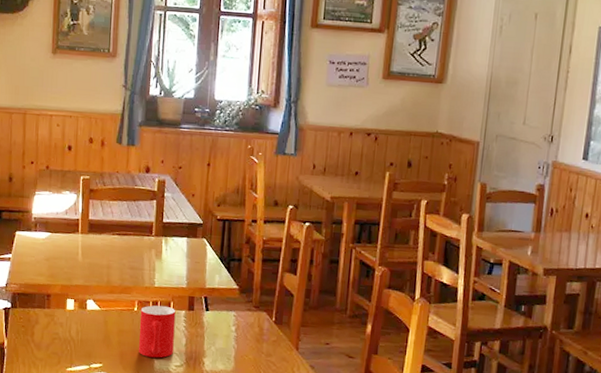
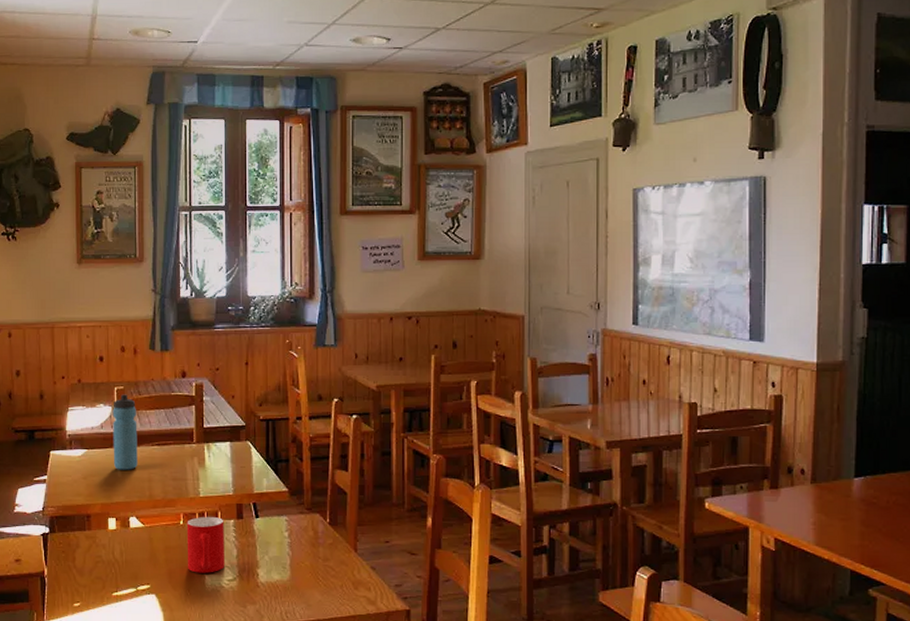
water bottle: none [75,183,100,256] -> present [113,394,138,470]

